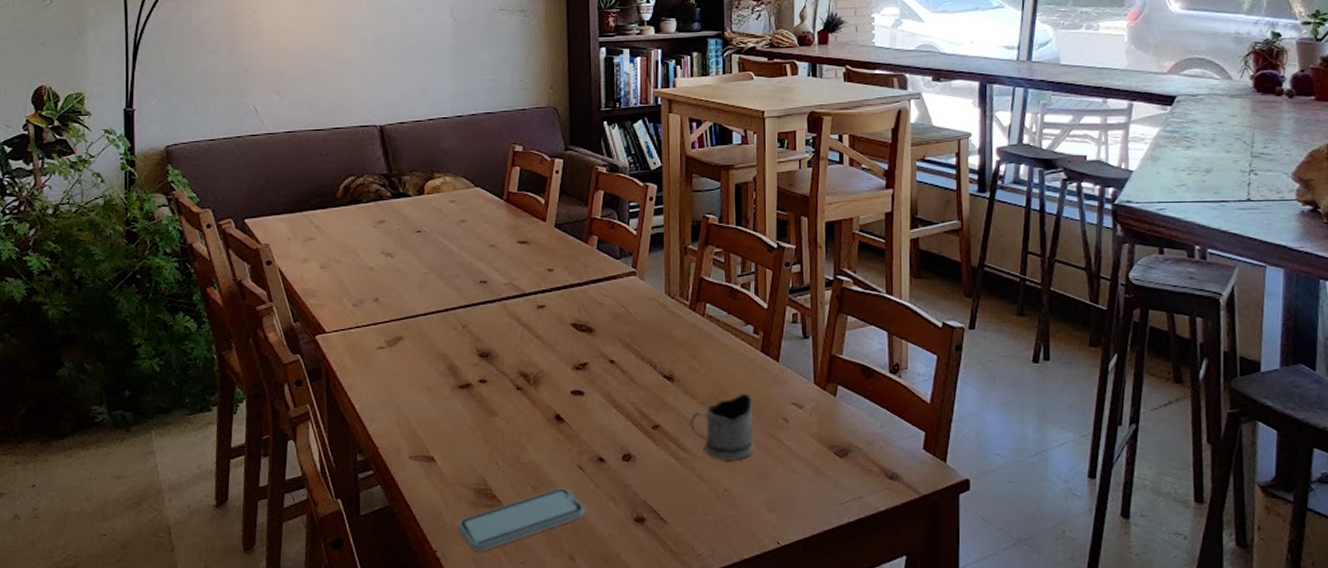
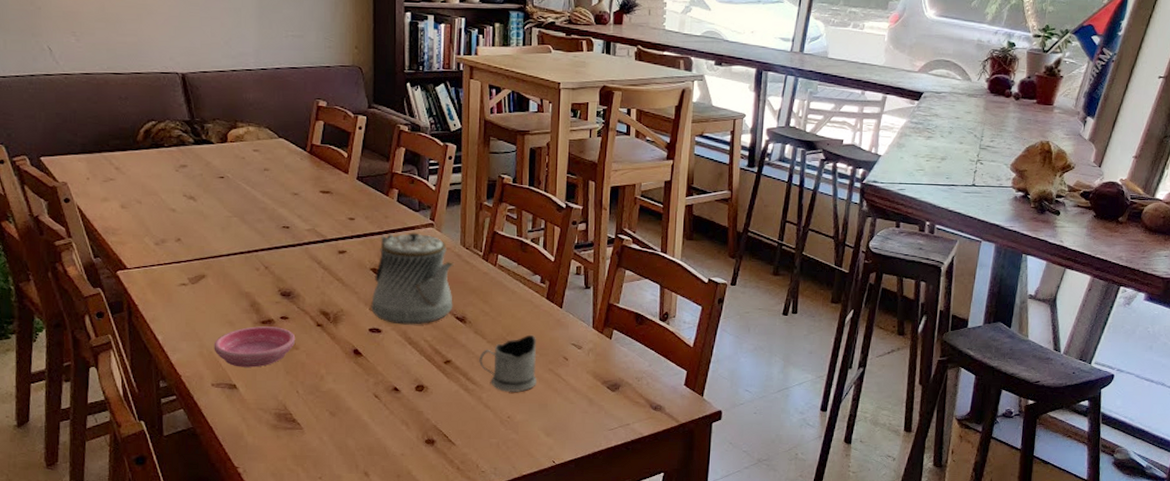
saucer: none [411,391,495,437] -> present [214,326,296,368]
smartphone: present [459,488,585,551] -> none [260,413,379,467]
teapot: none [572,282,660,386] -> present [371,232,455,325]

